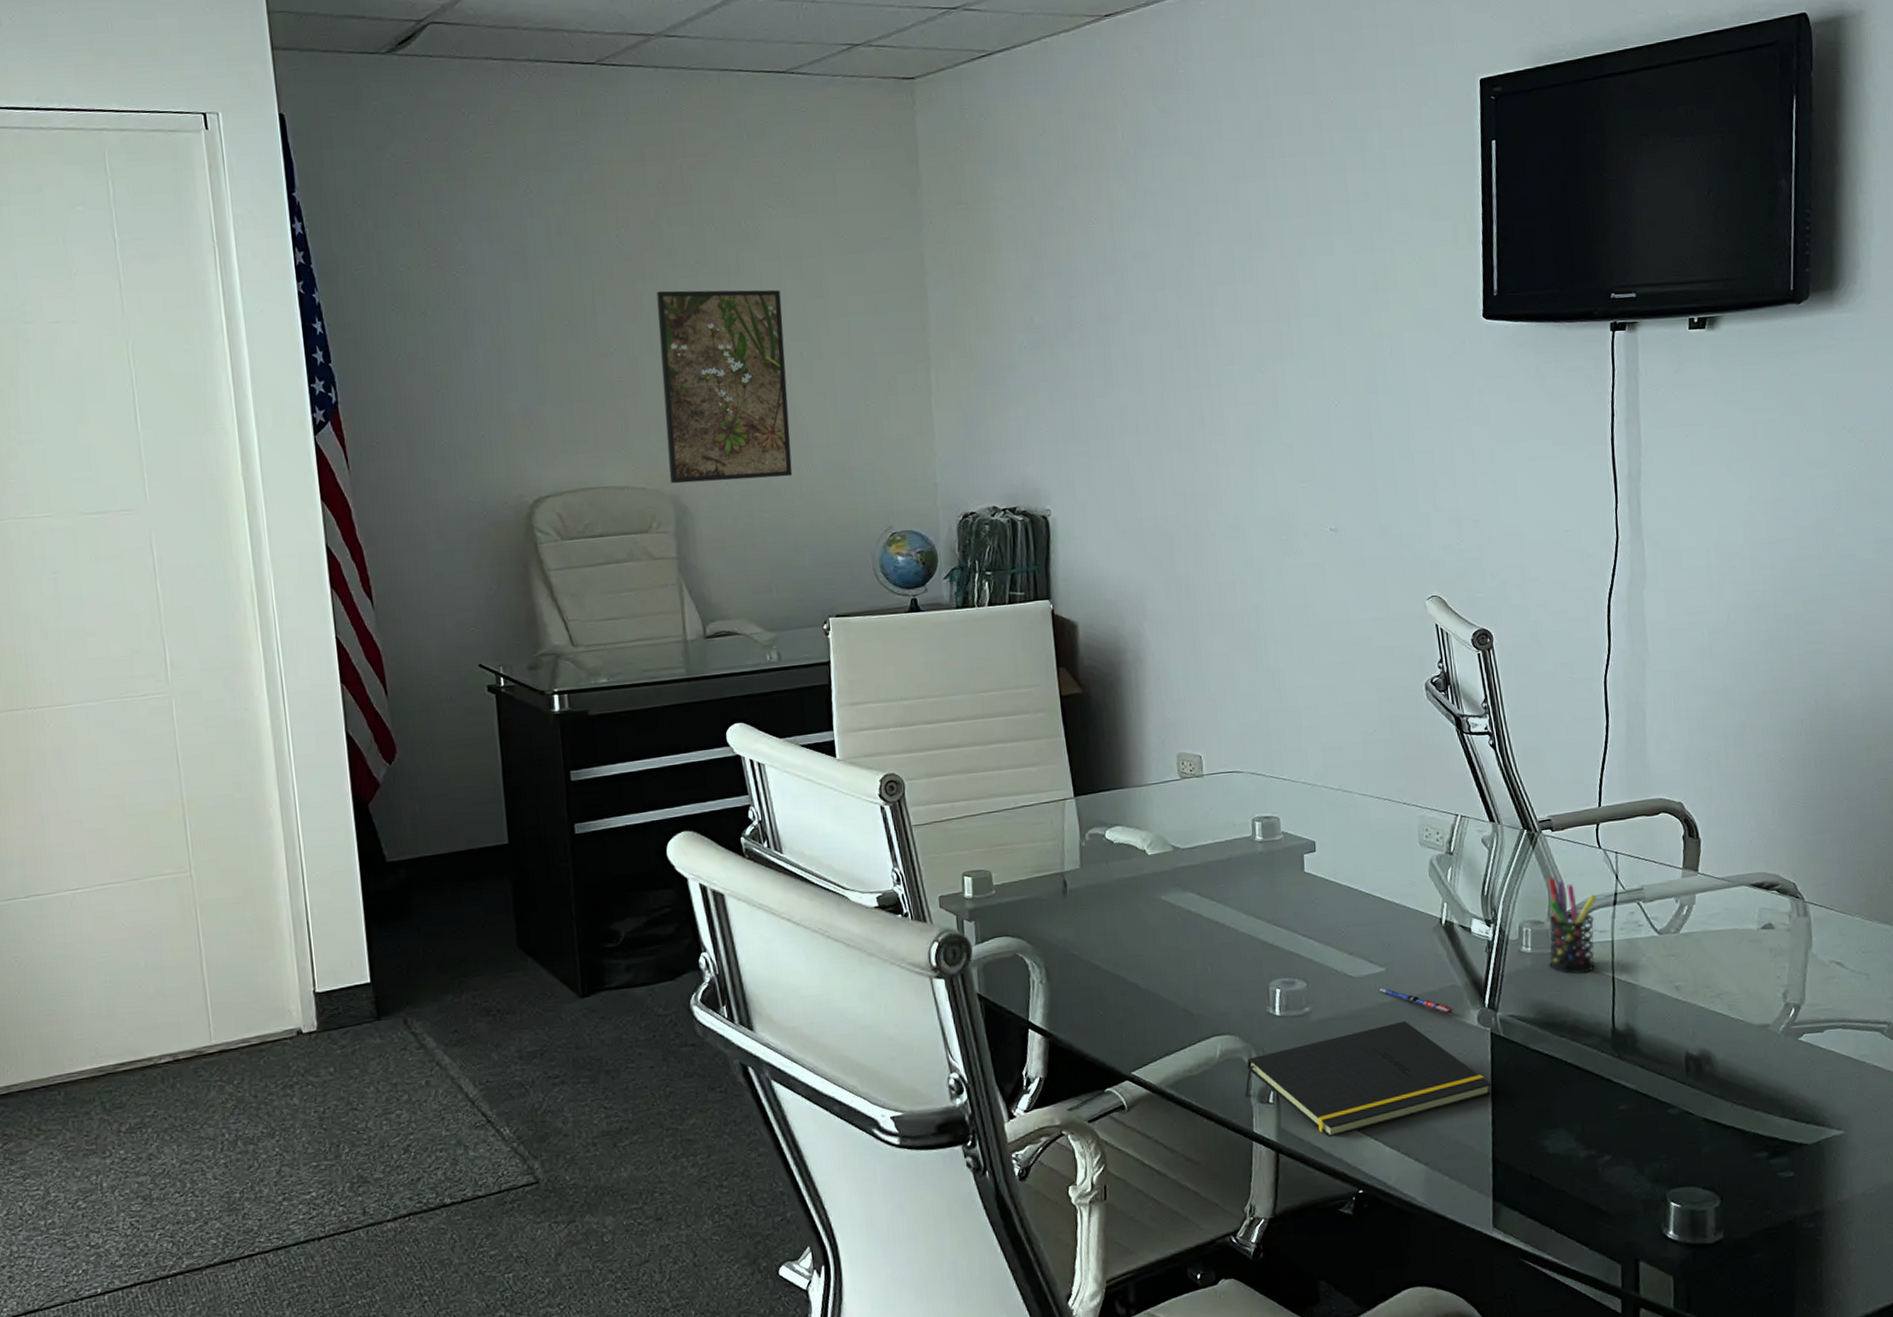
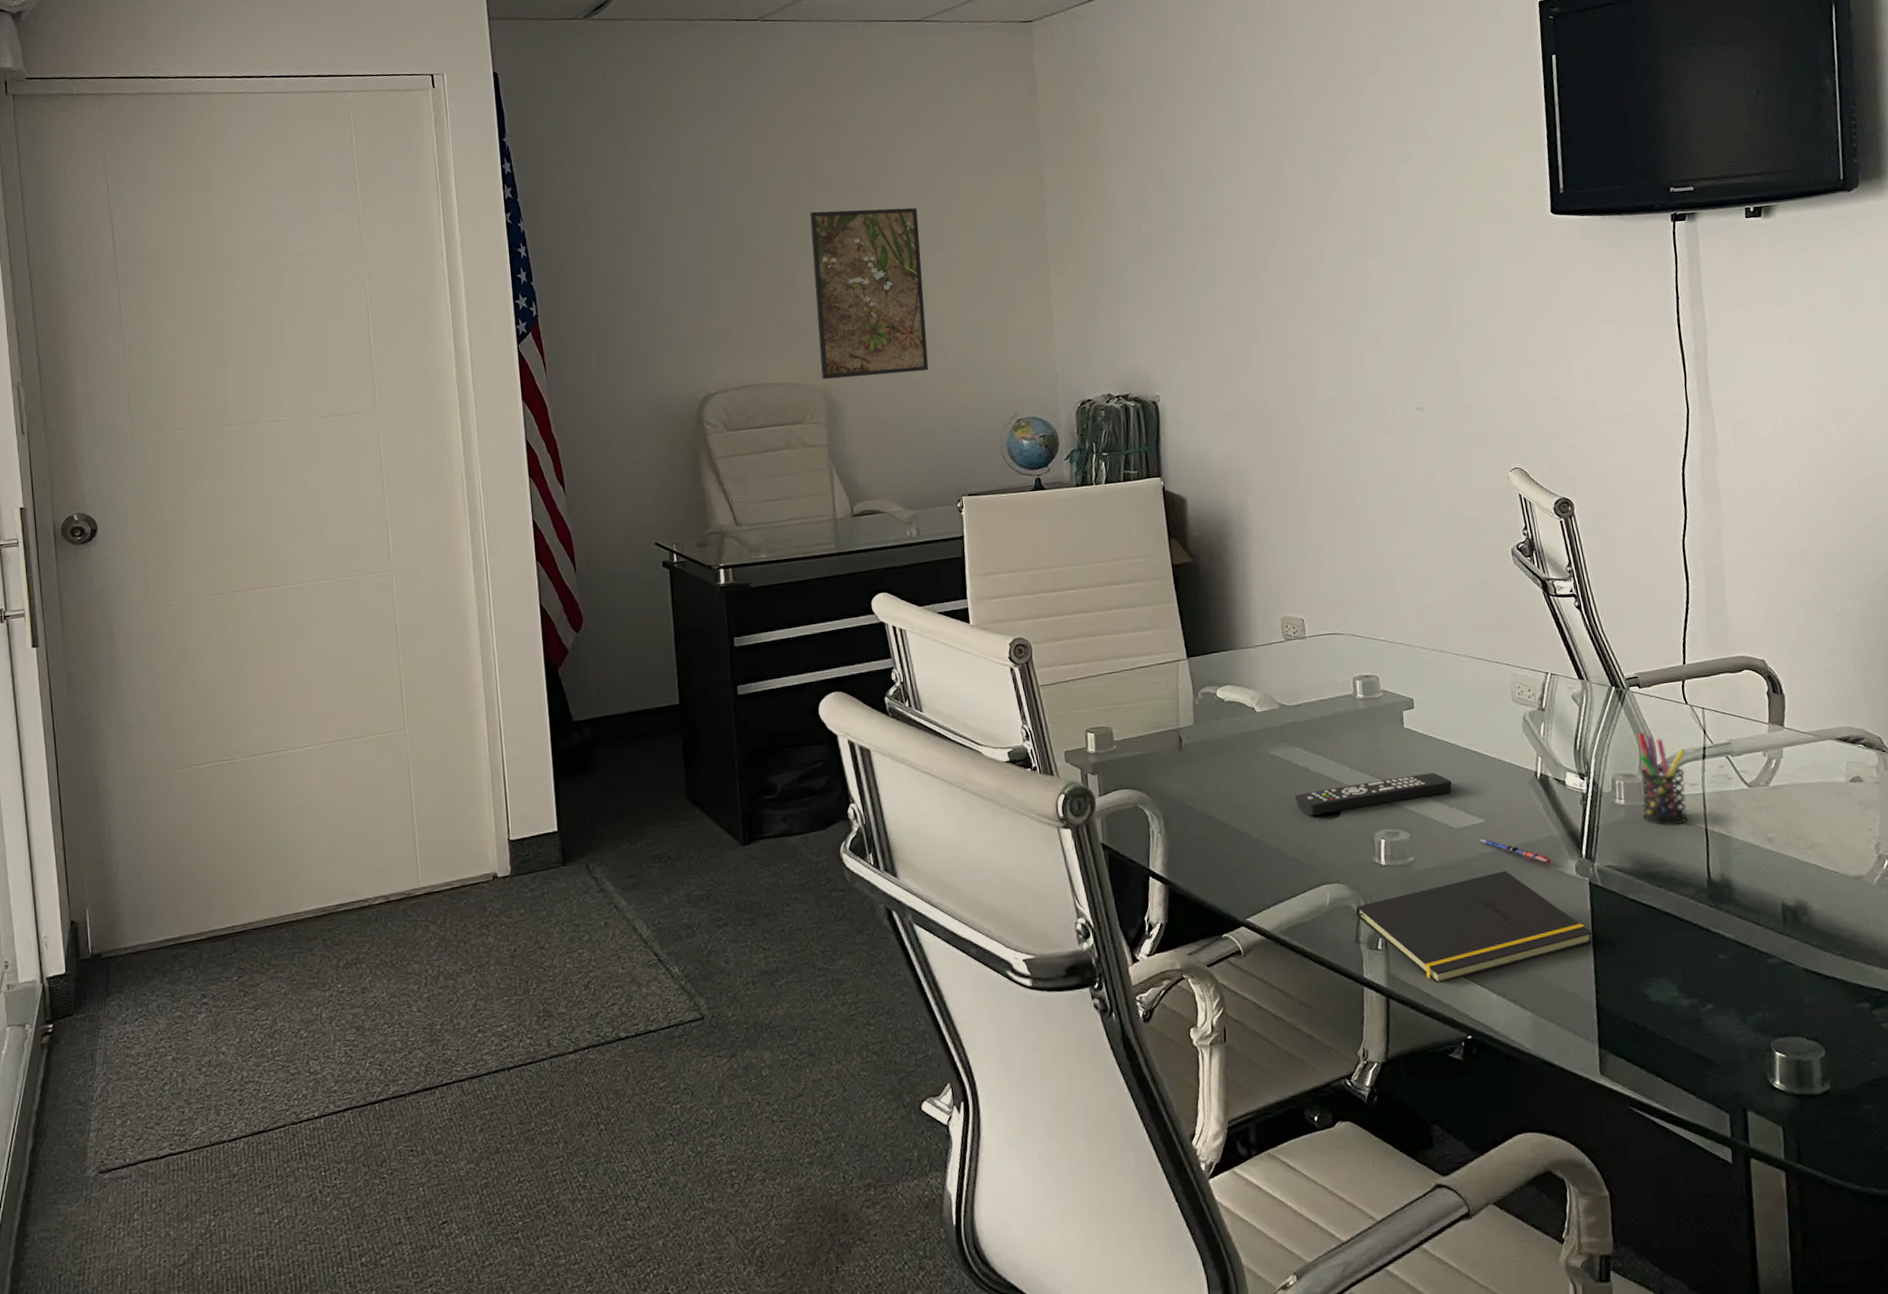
remote control: none [1186,919,1353,965] -> present [1295,772,1452,816]

